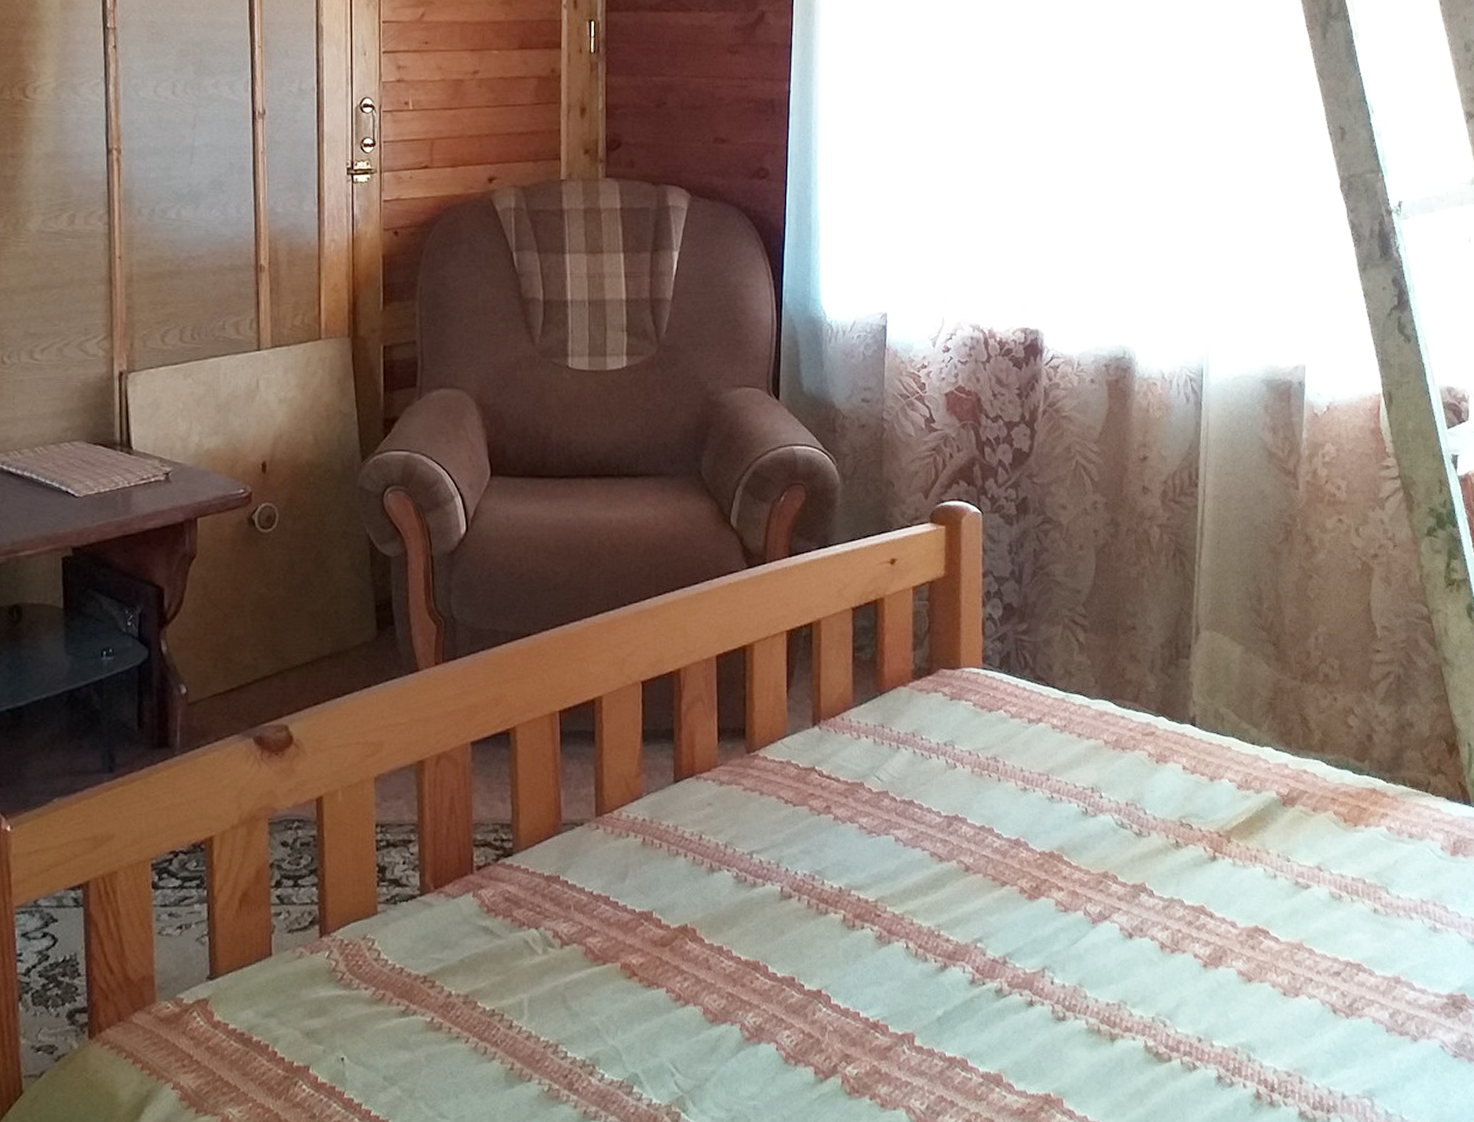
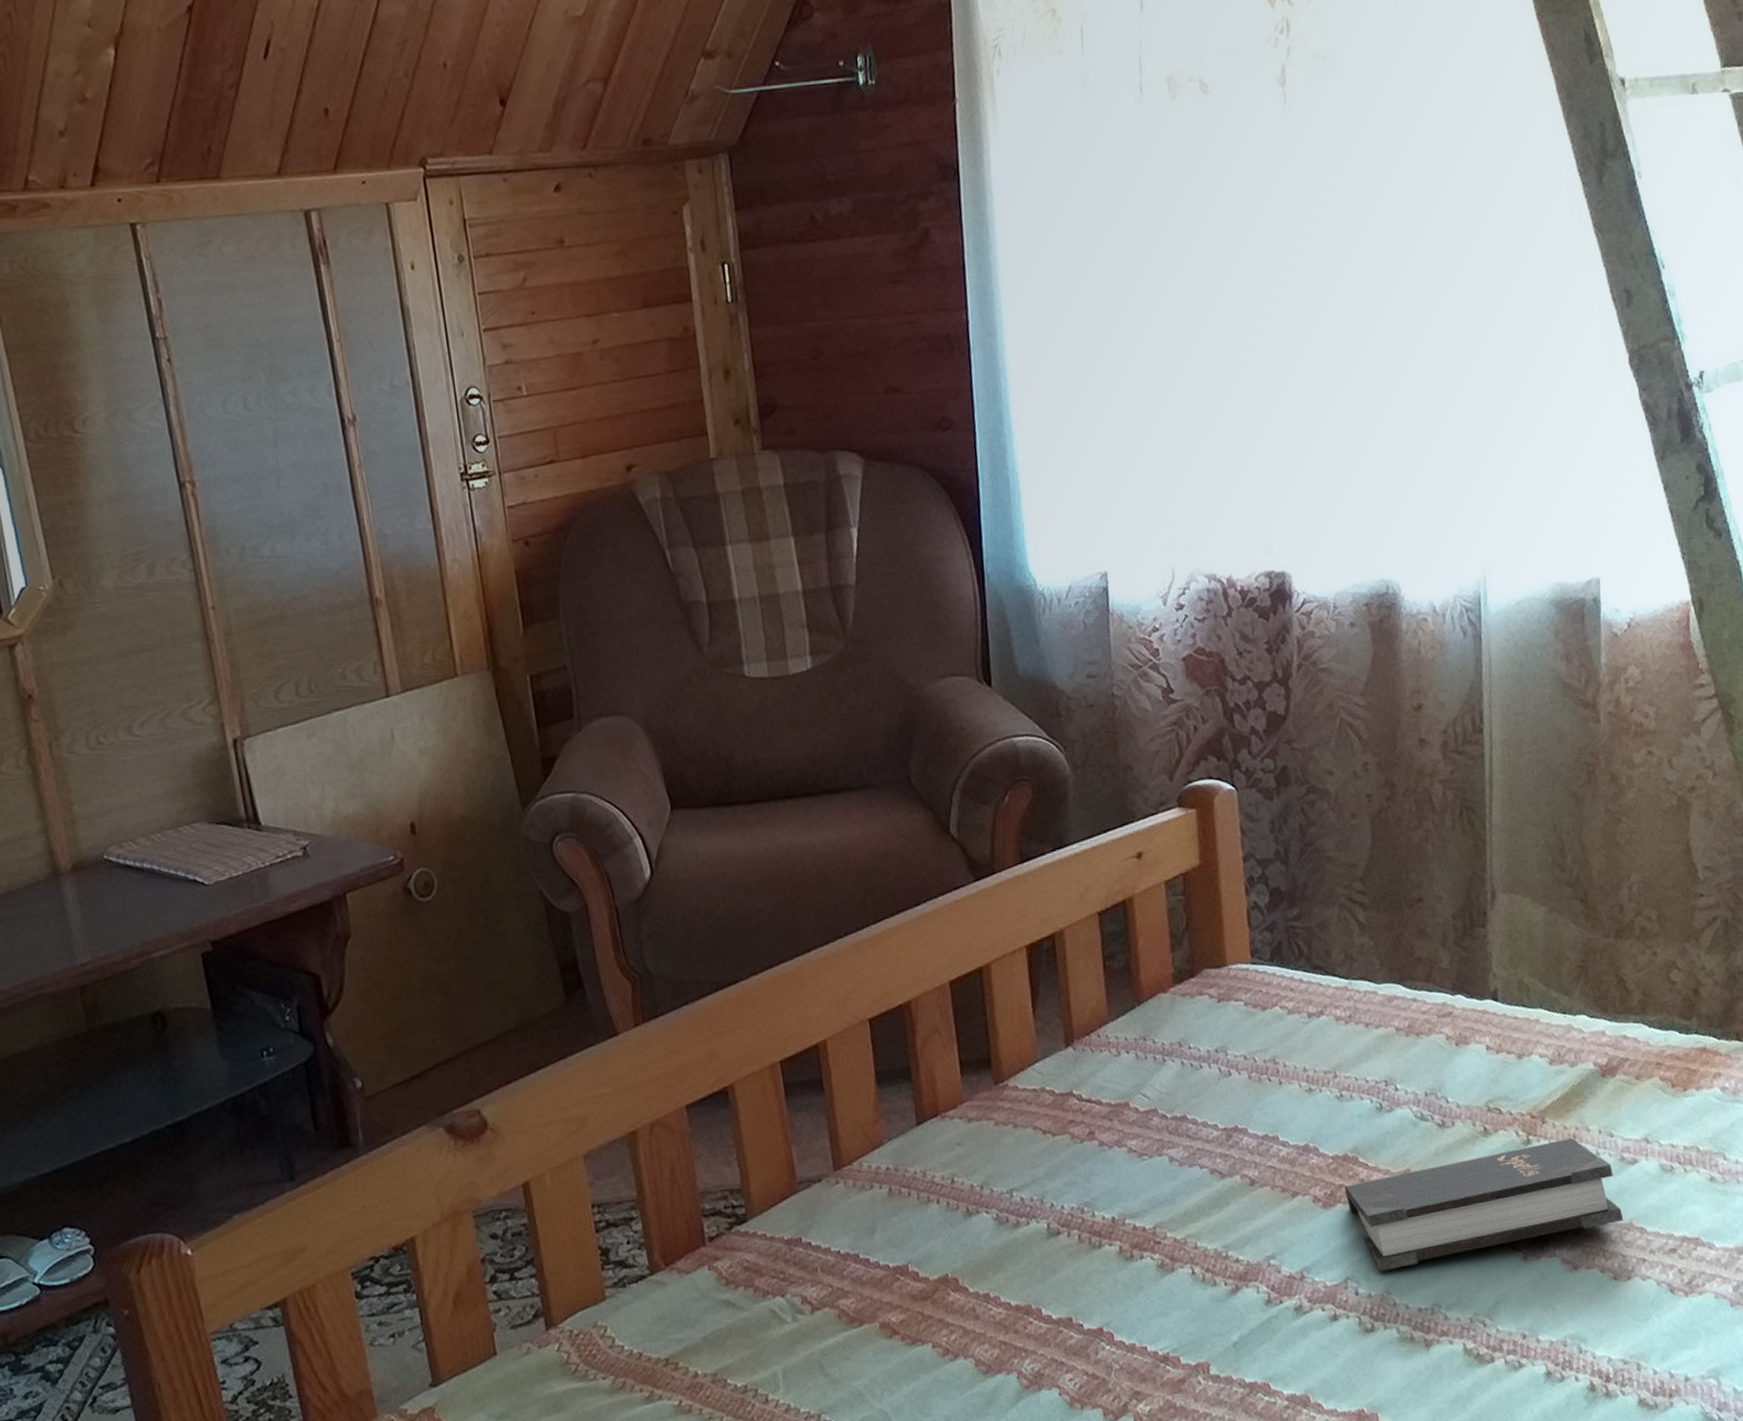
hardback book: none [1048,859,1295,964] -> present [1344,1138,1624,1272]

